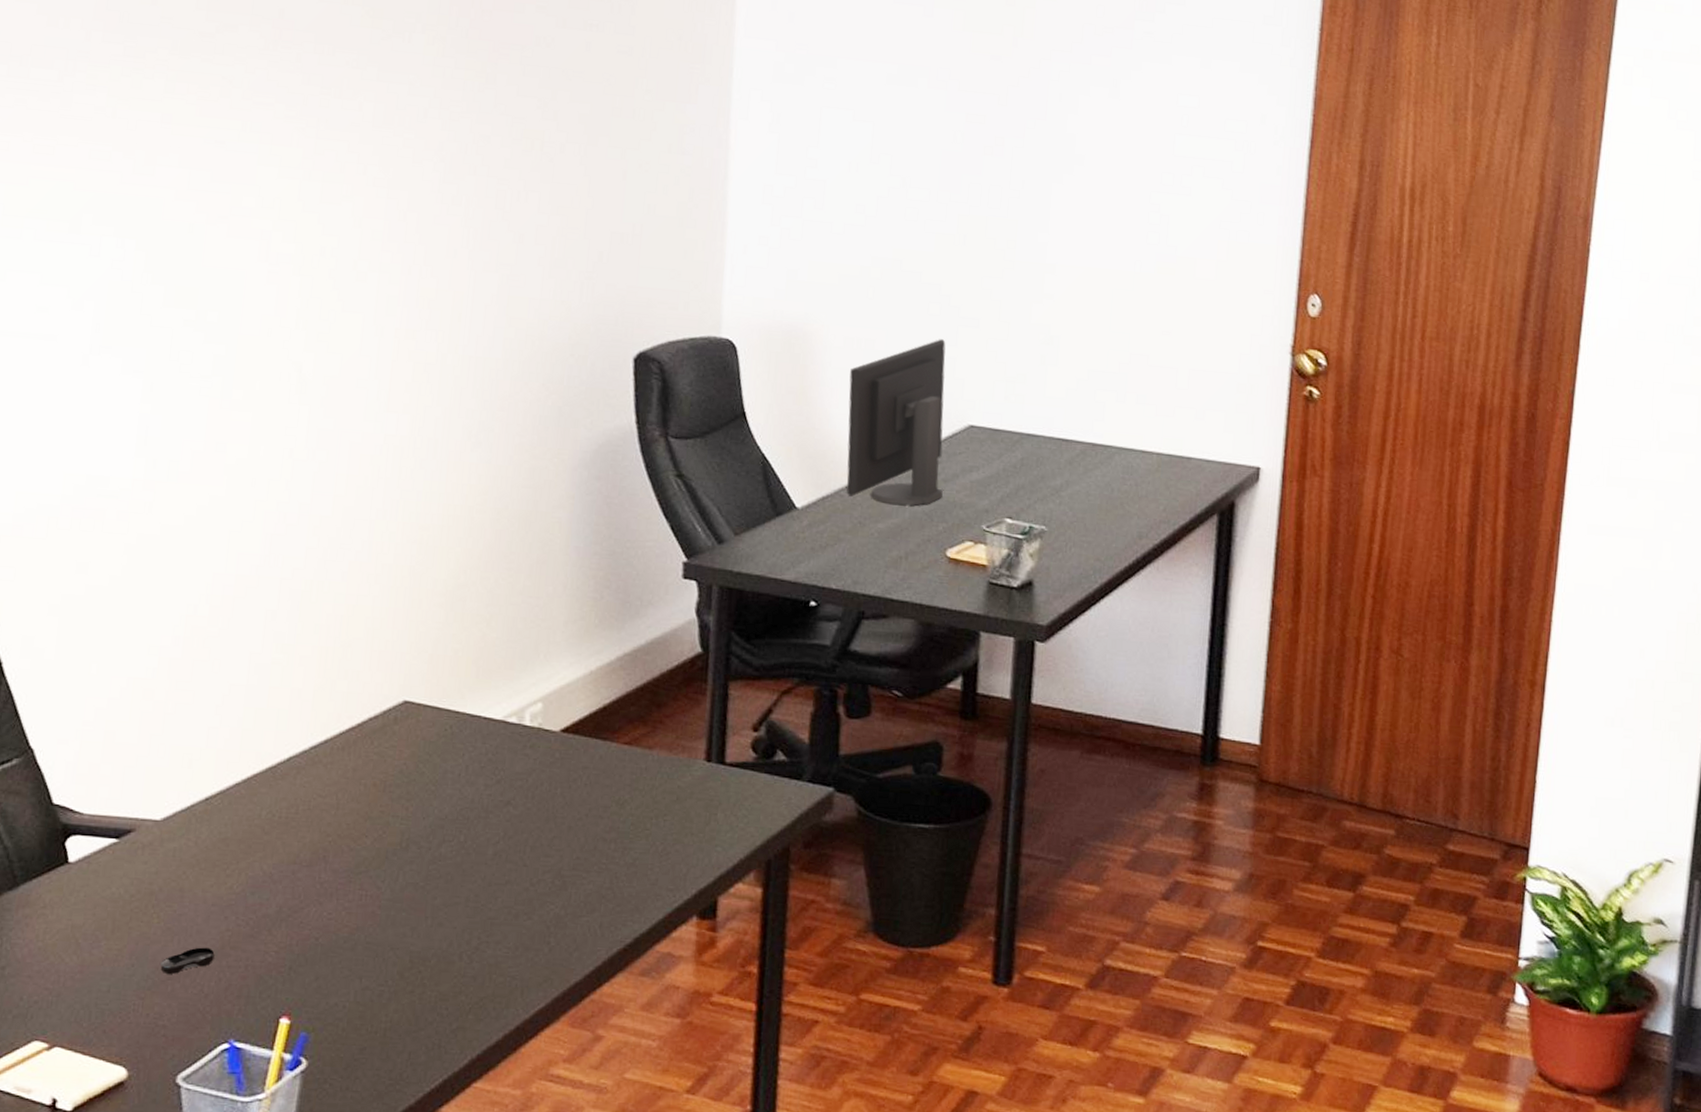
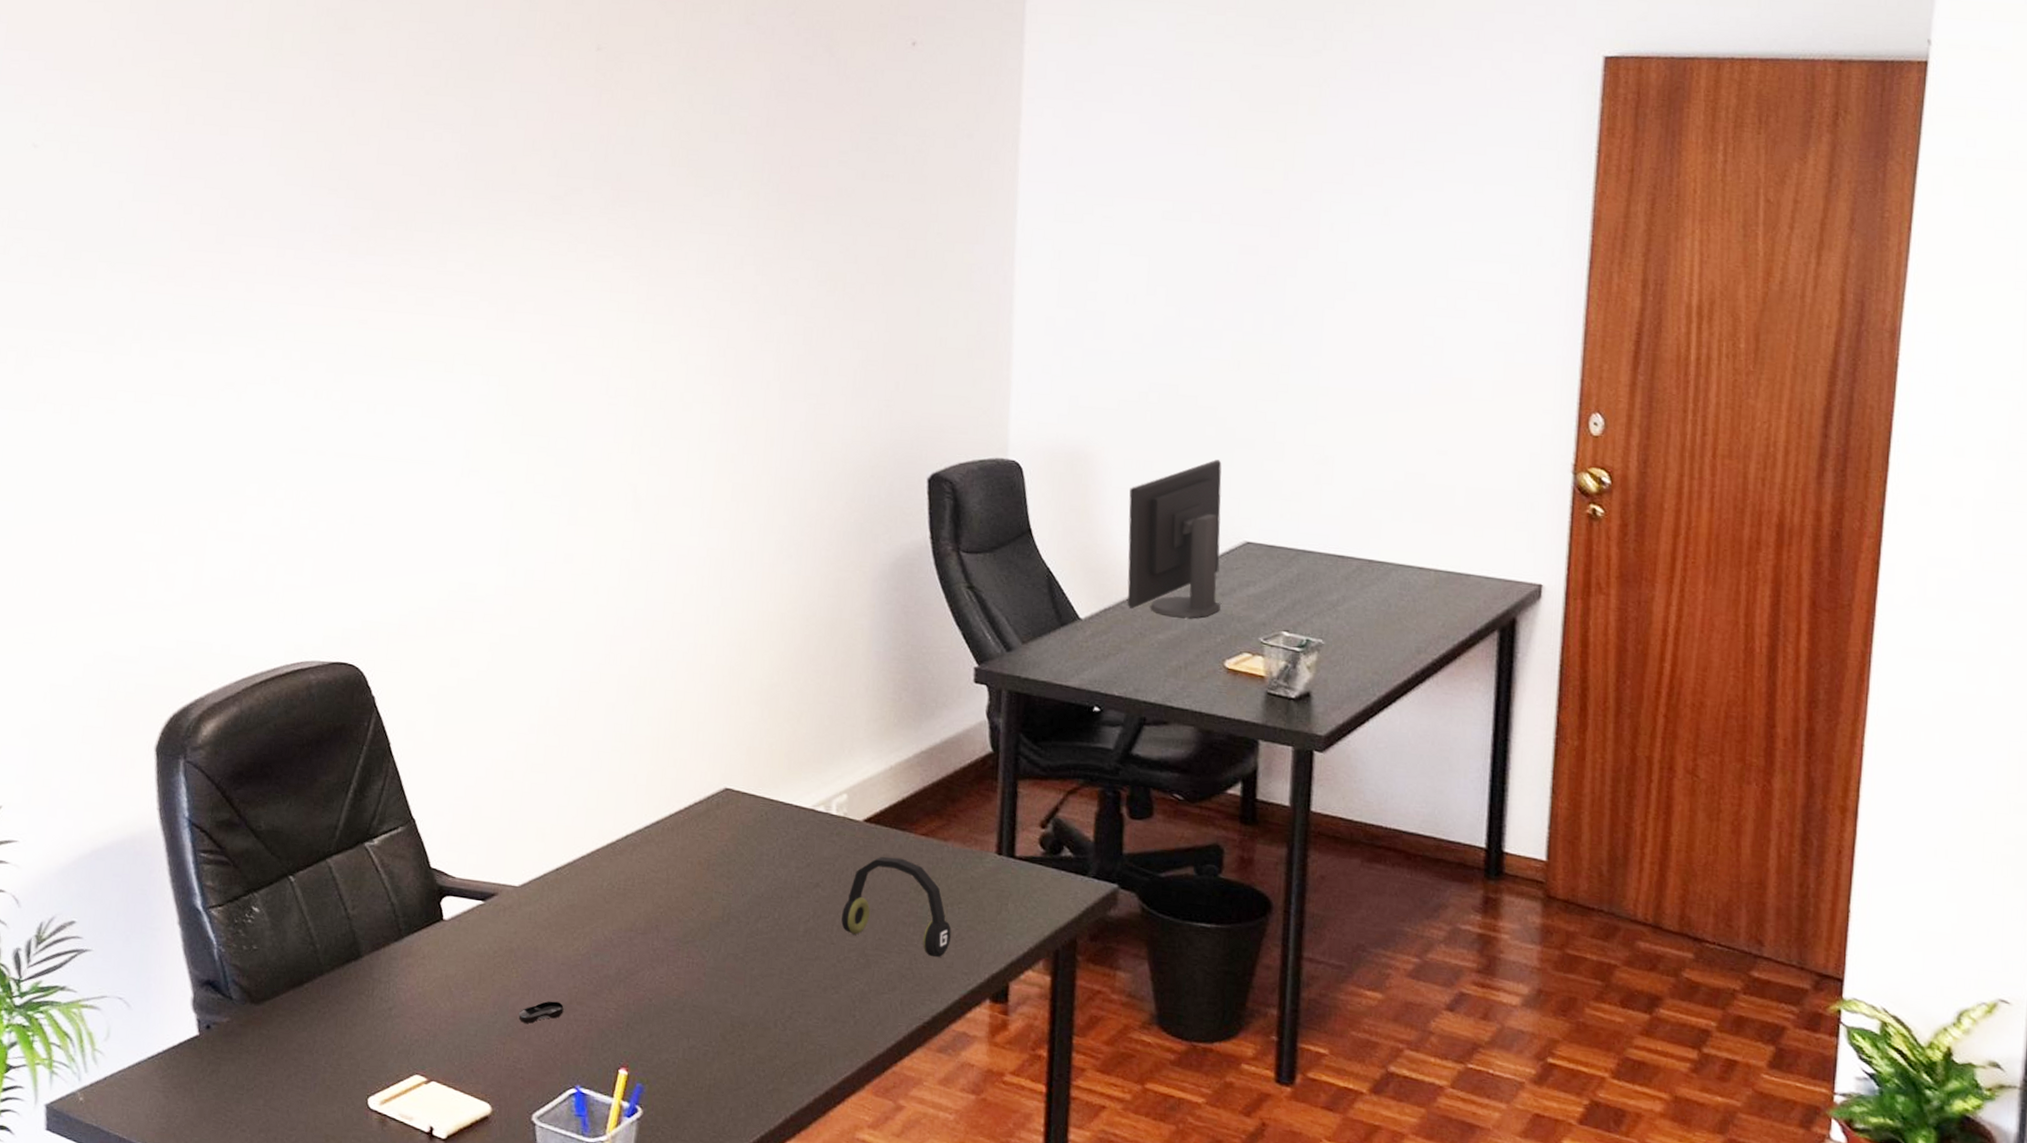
headphones: none [535,768,656,874] -> present [841,856,951,957]

